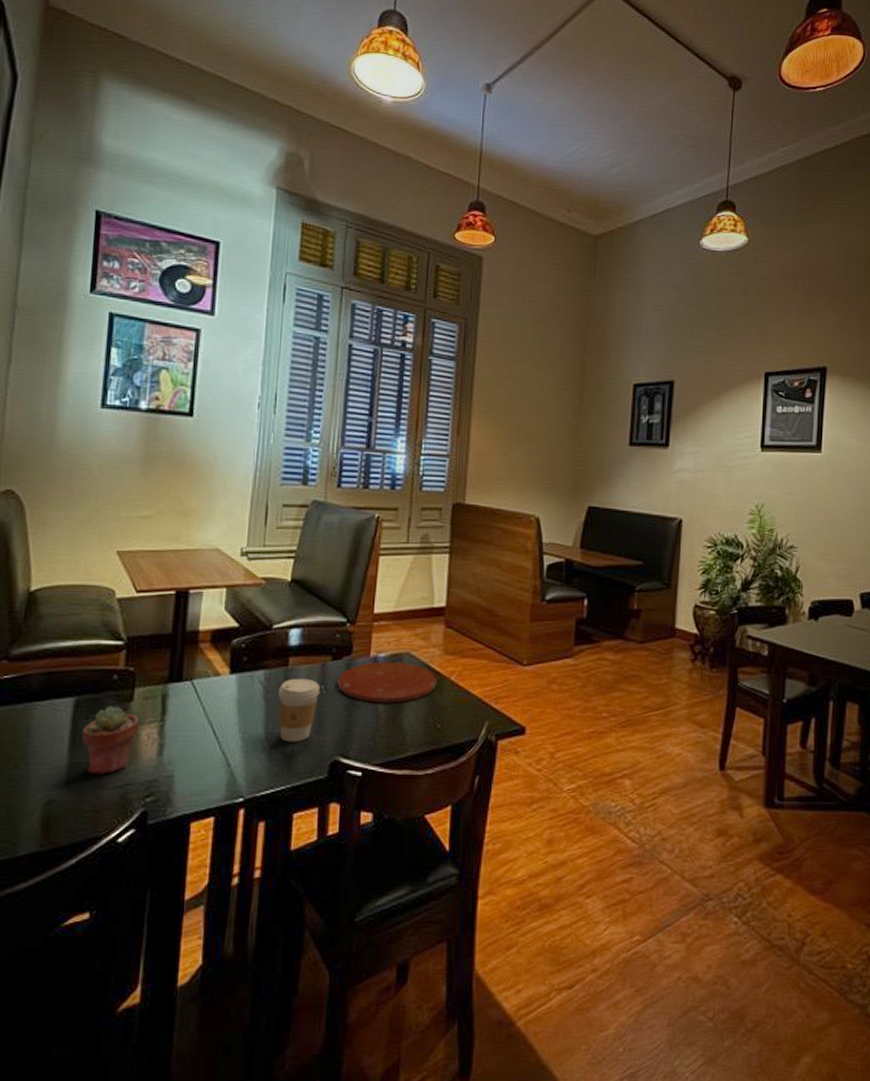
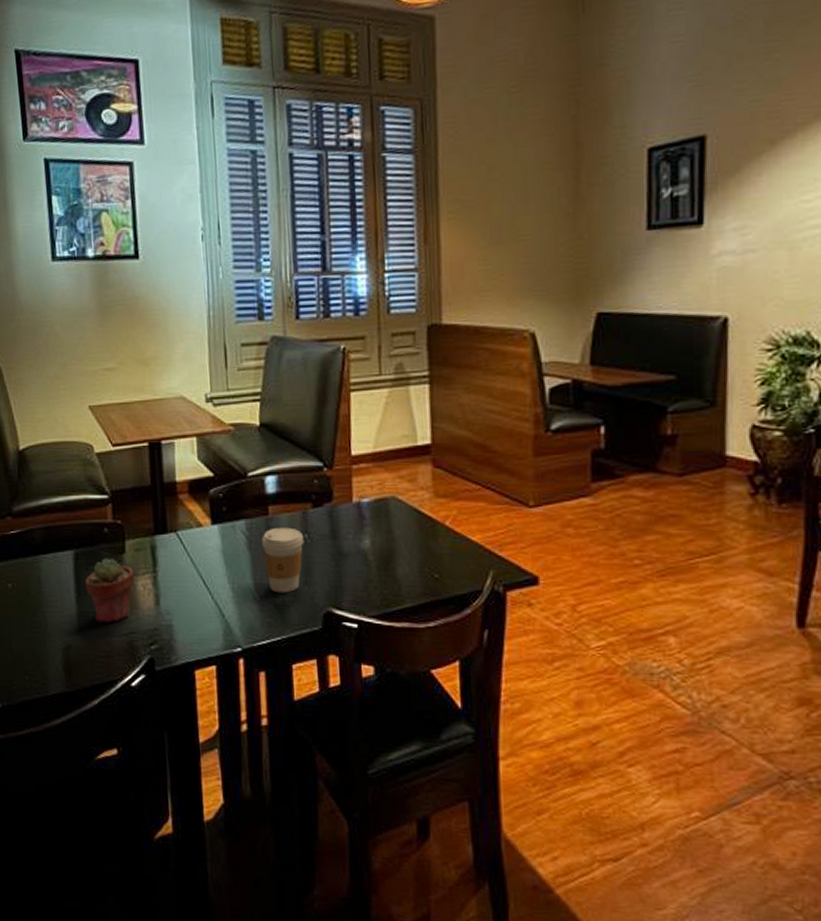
plate: present [337,662,437,703] -> none [321,507,429,552]

